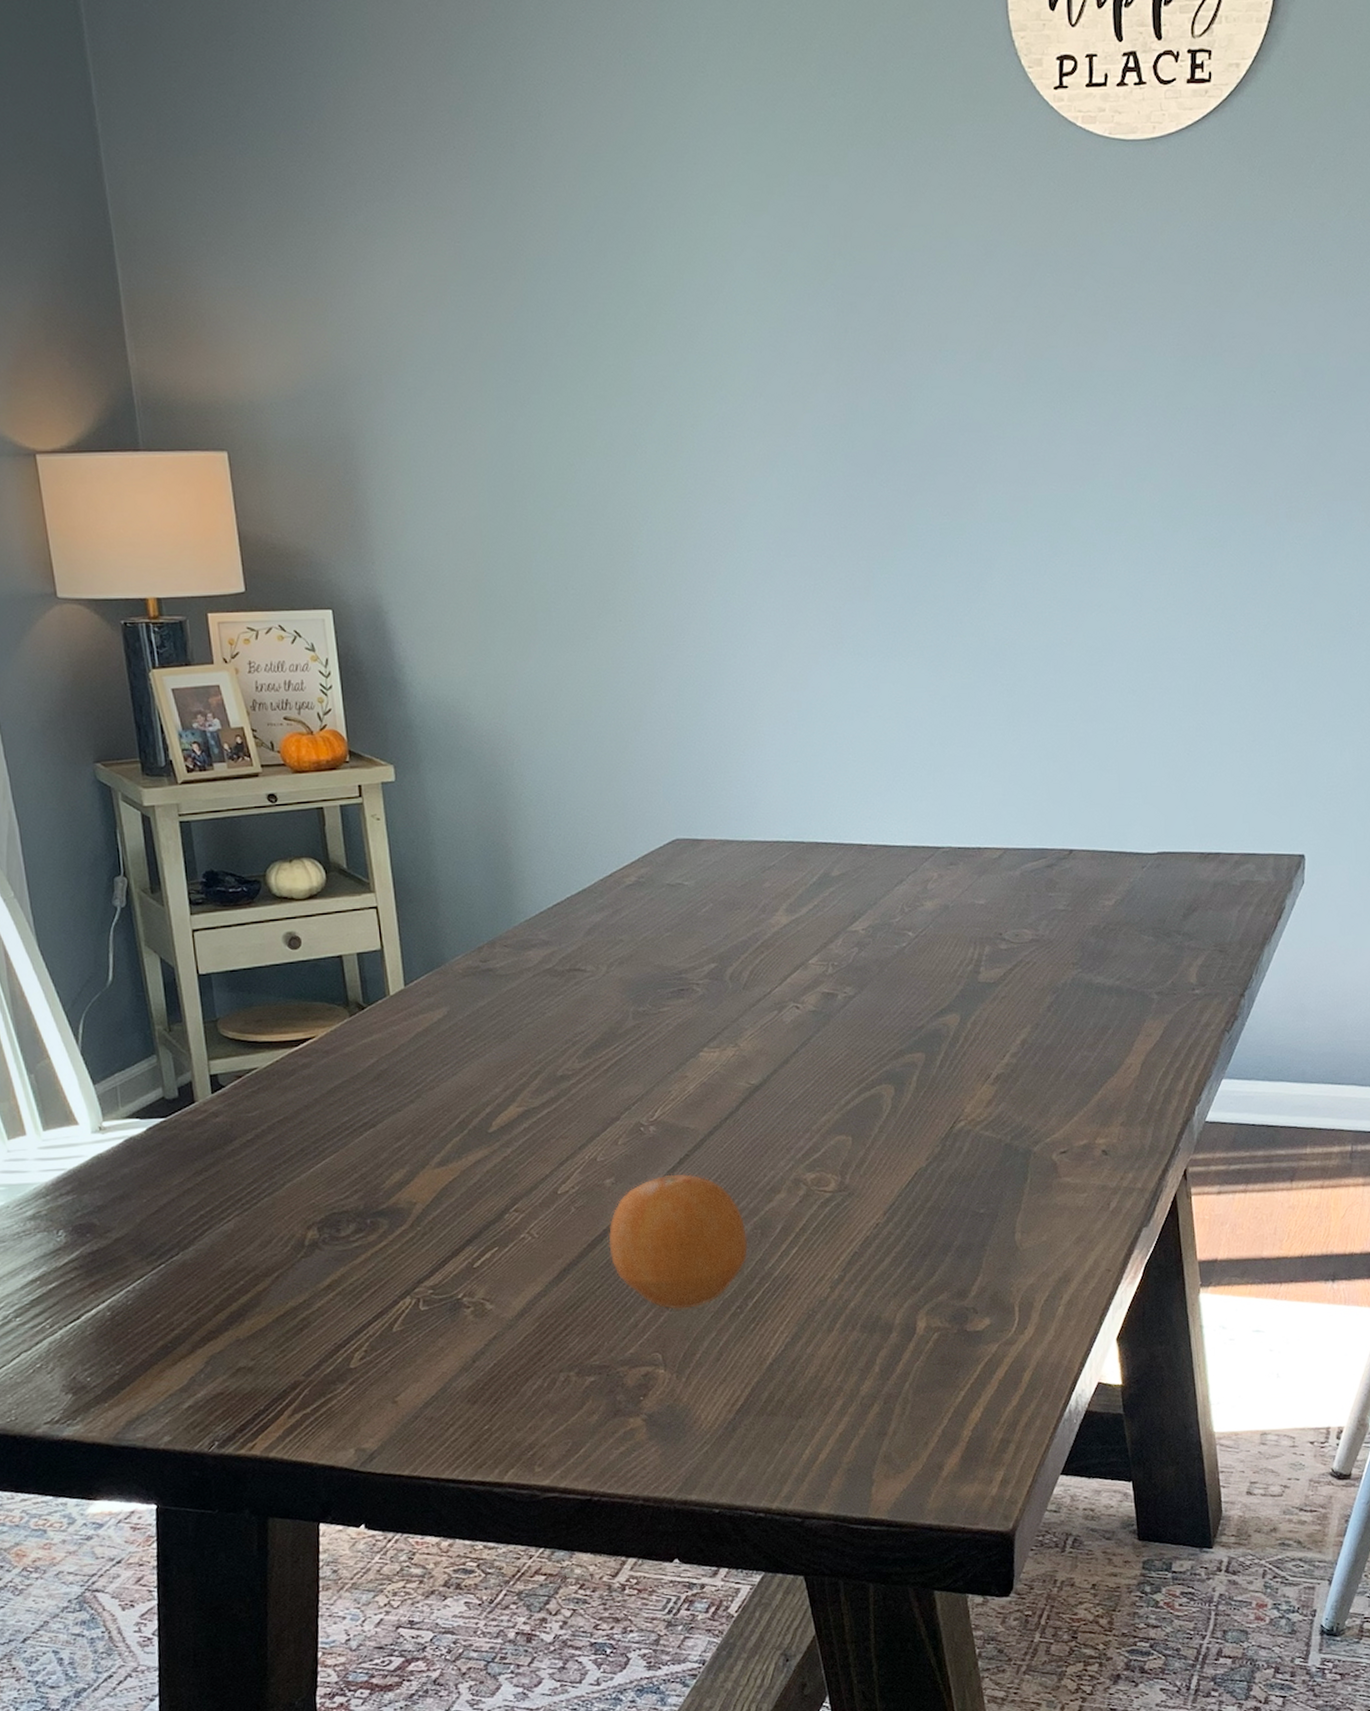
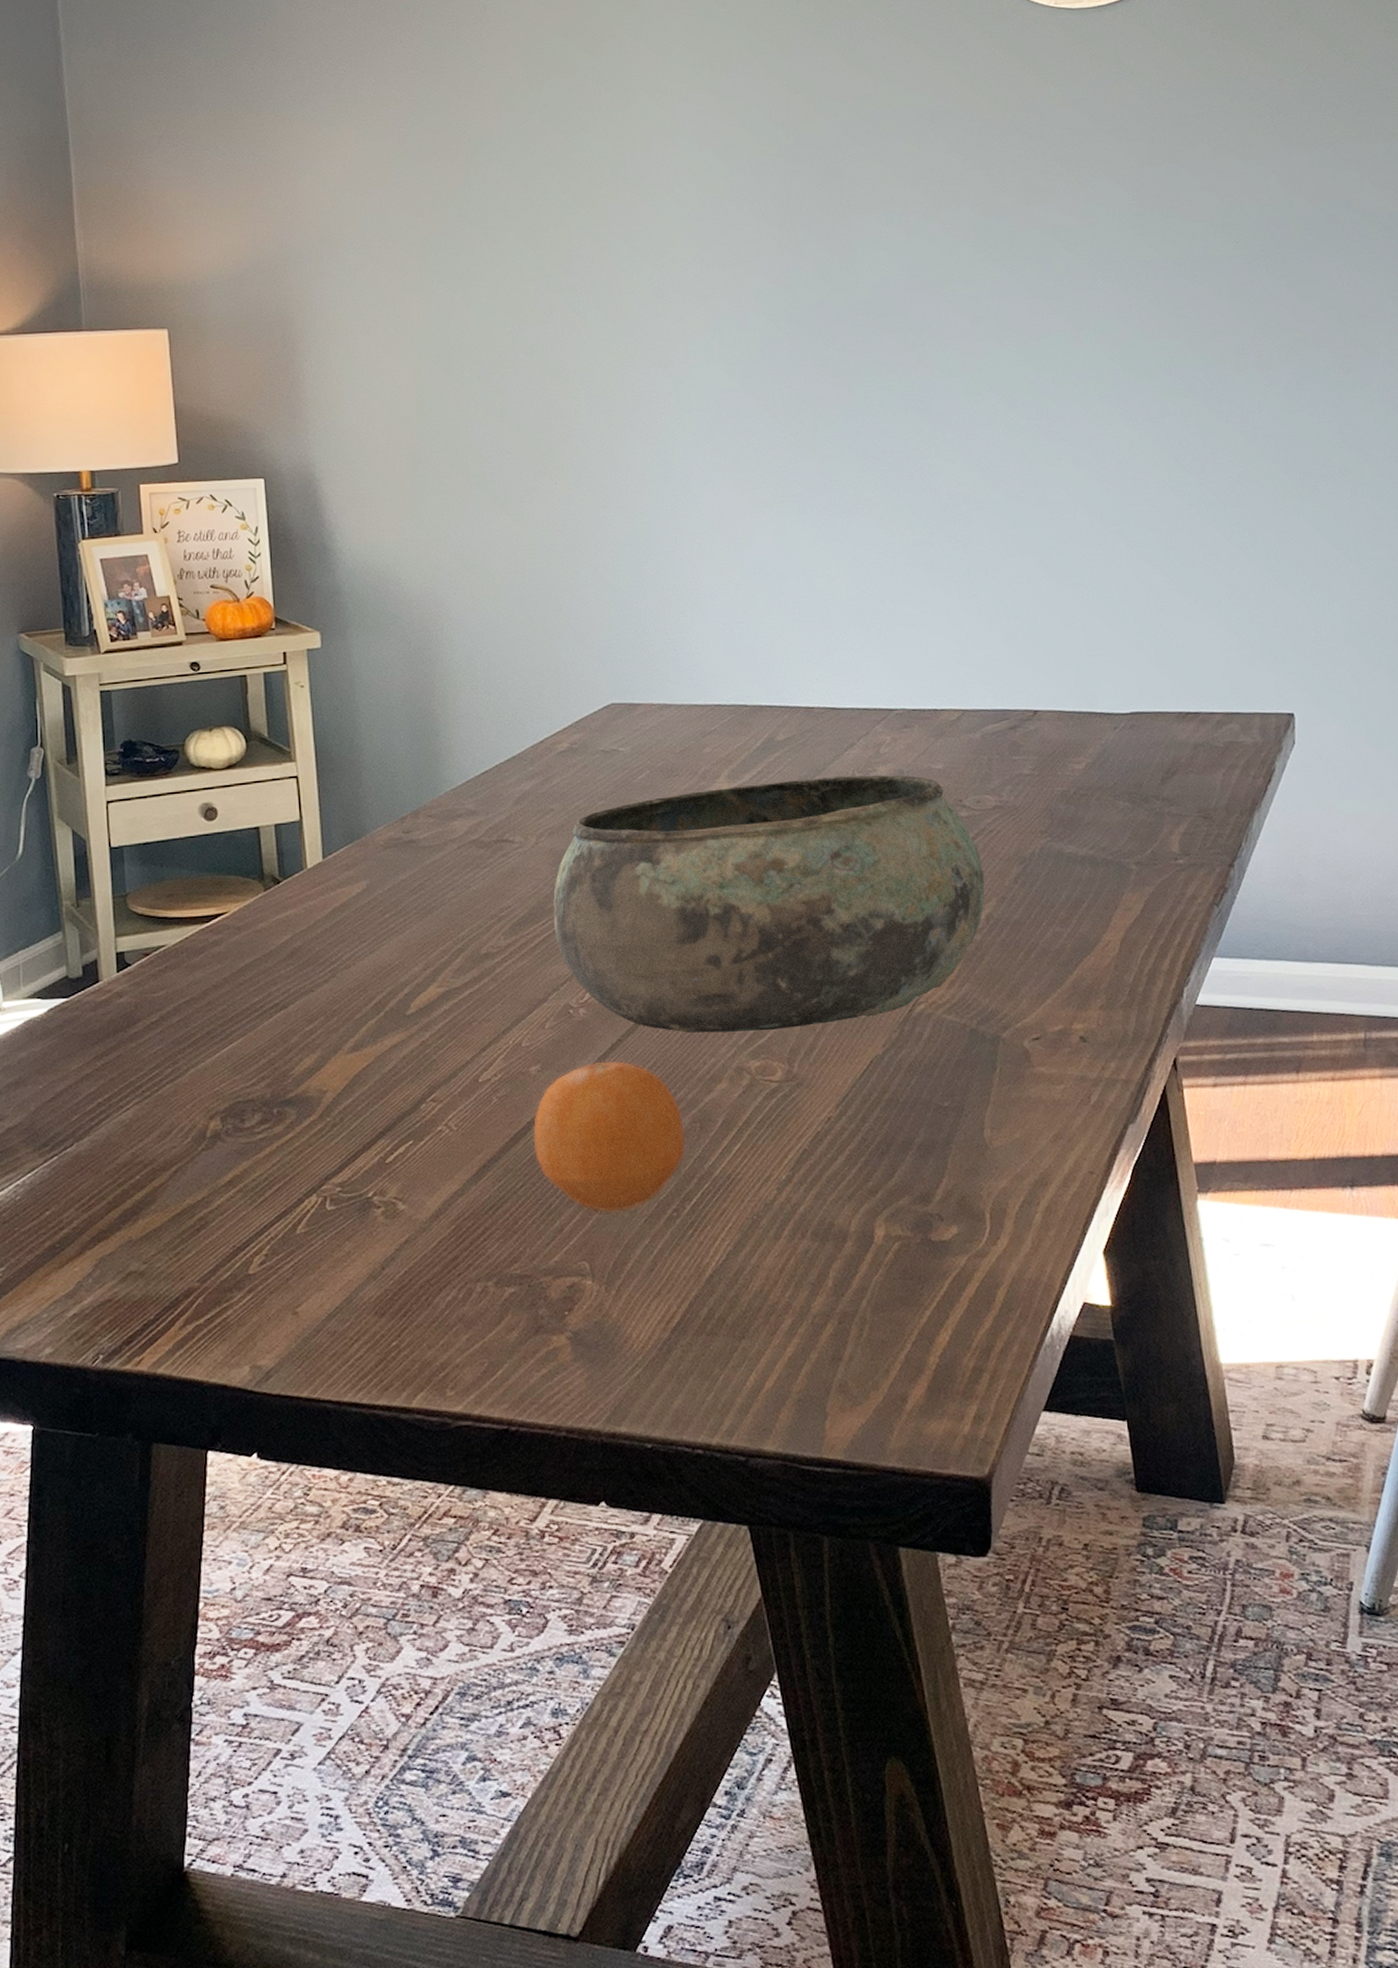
bowl: none [623,909,1021,1149] -> present [553,775,985,1033]

